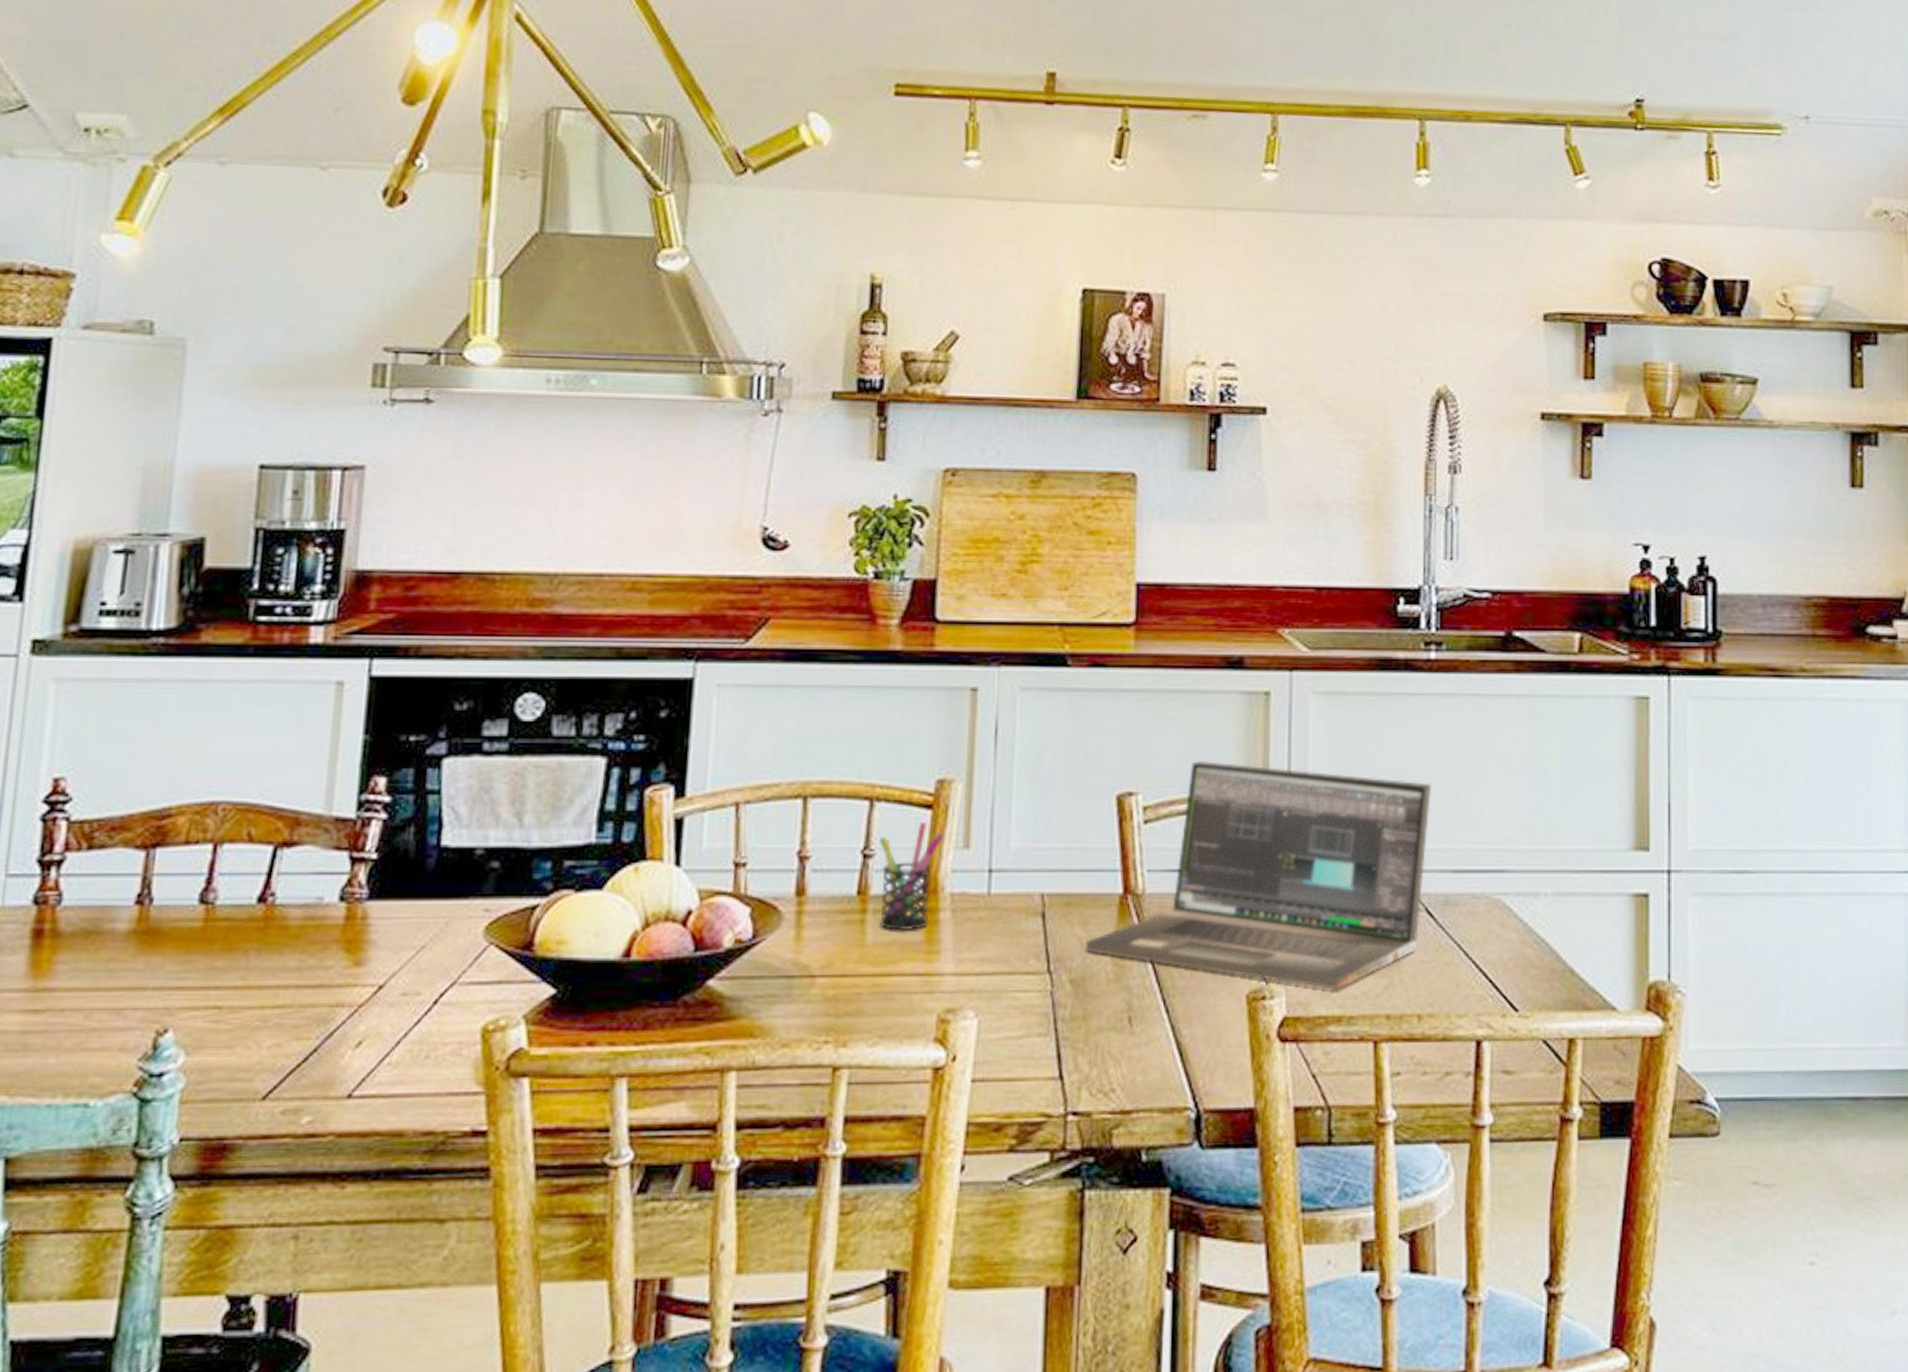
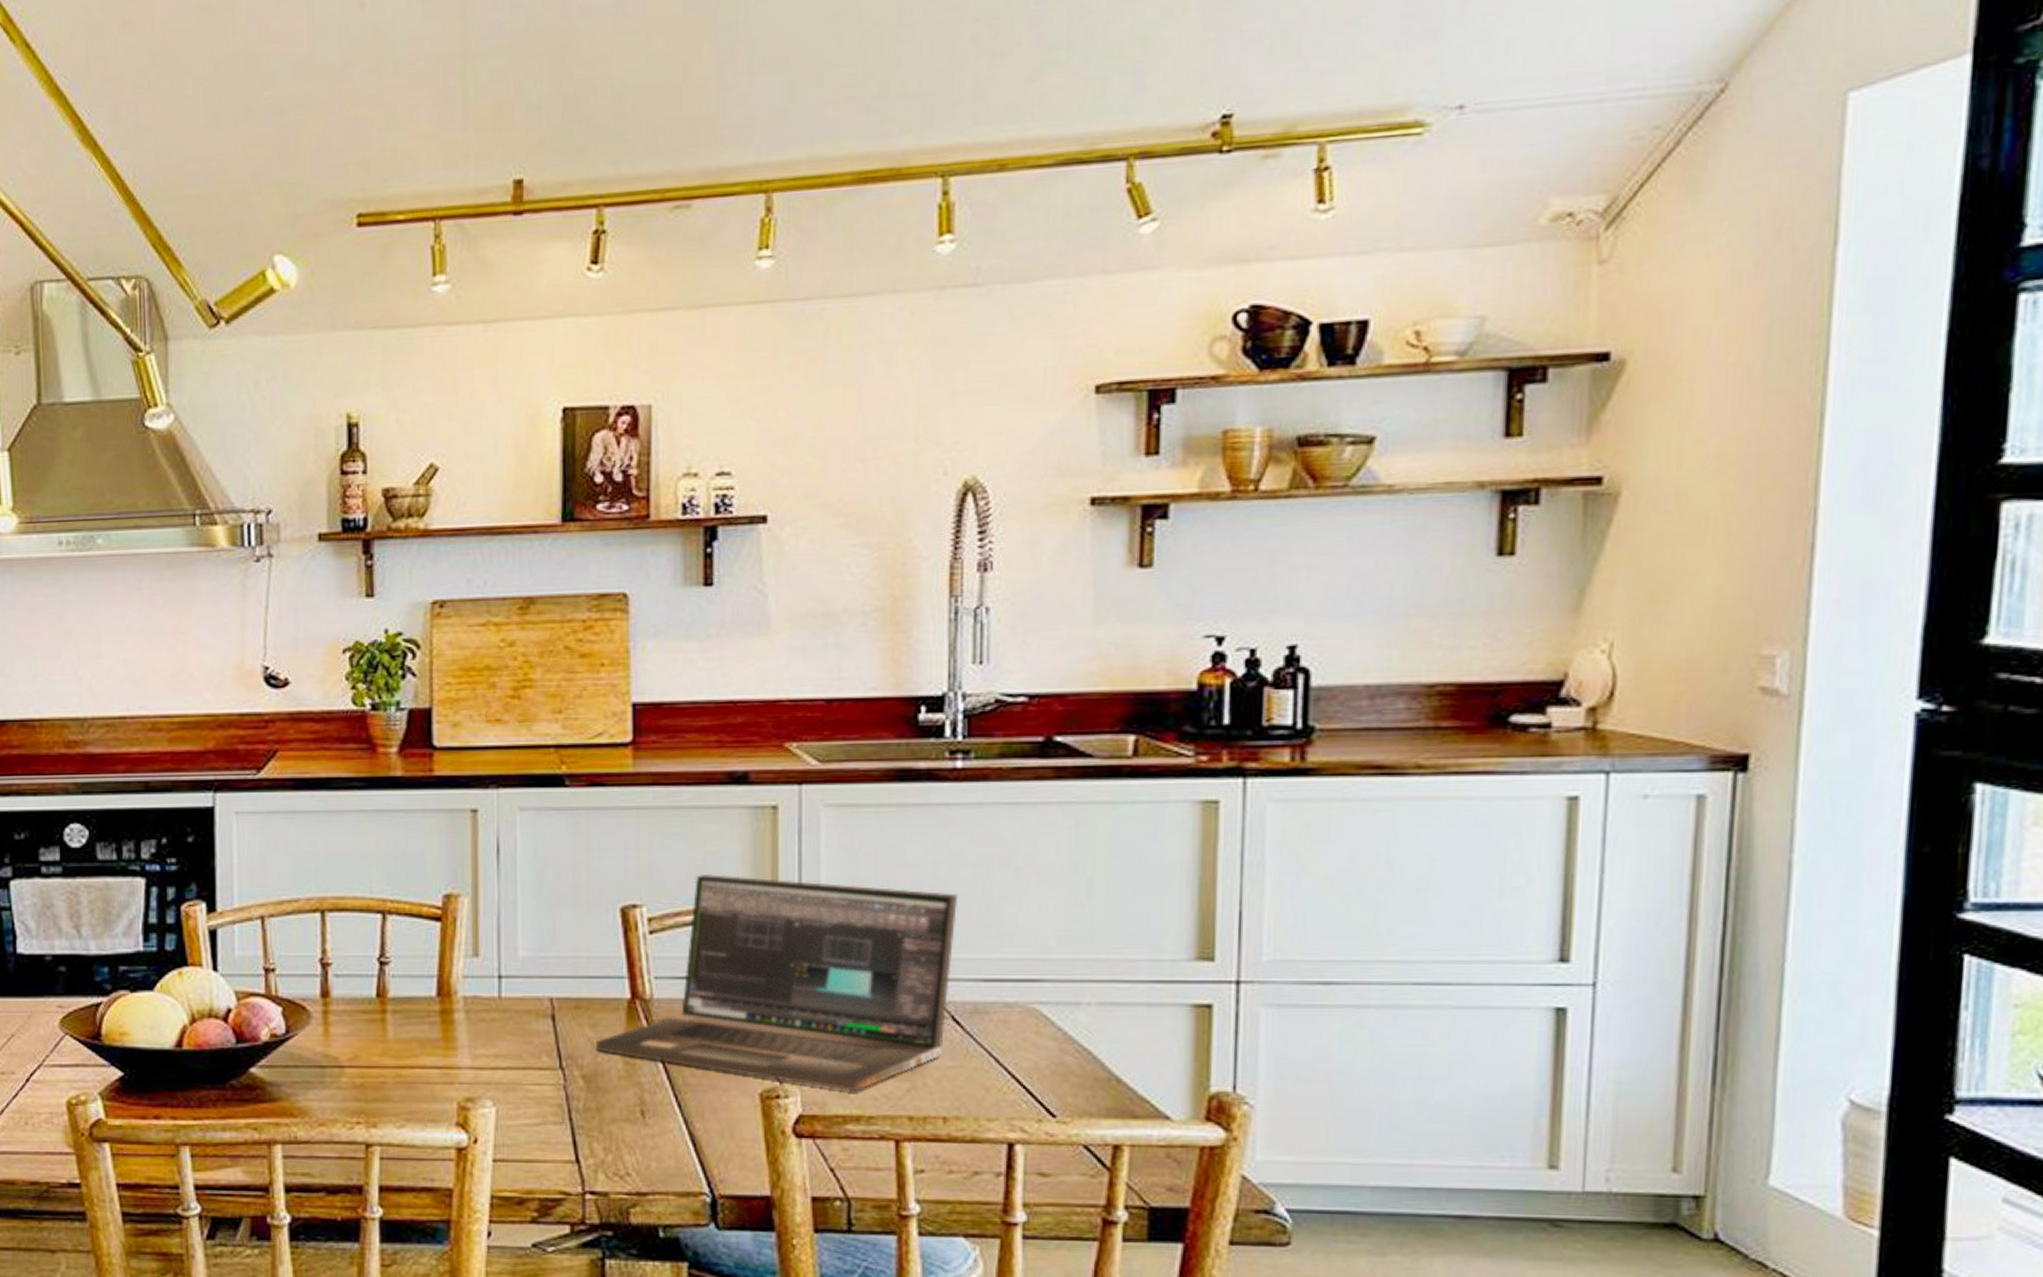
pen holder: present [879,823,943,931] -> none [394,933,453,1030]

